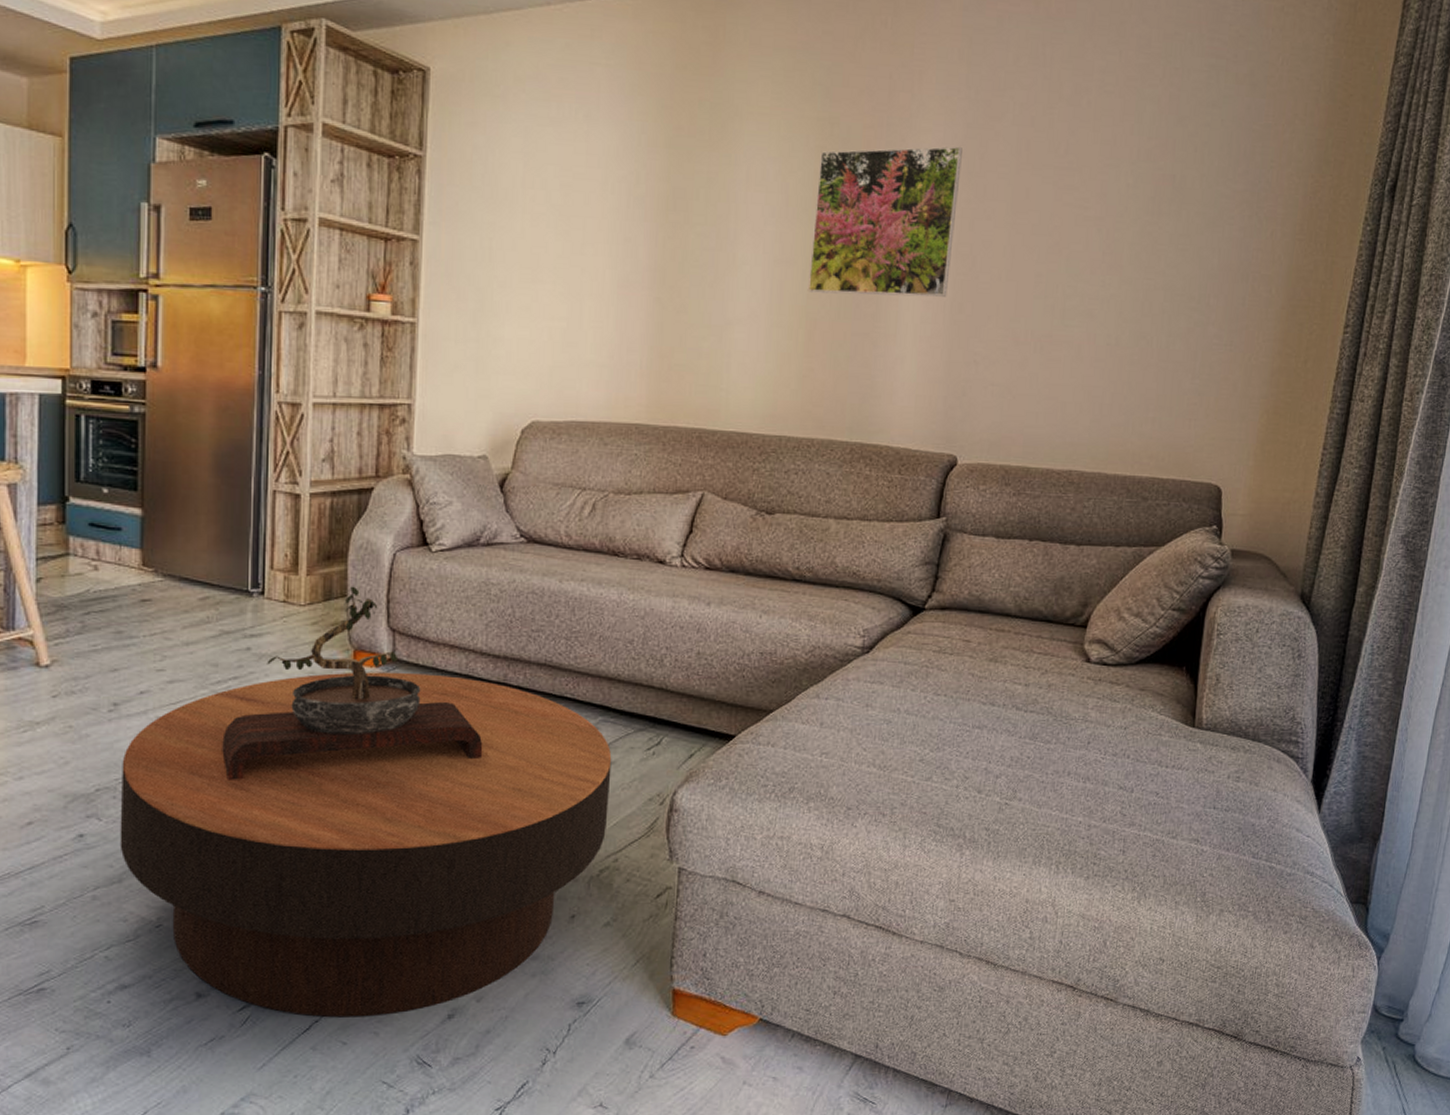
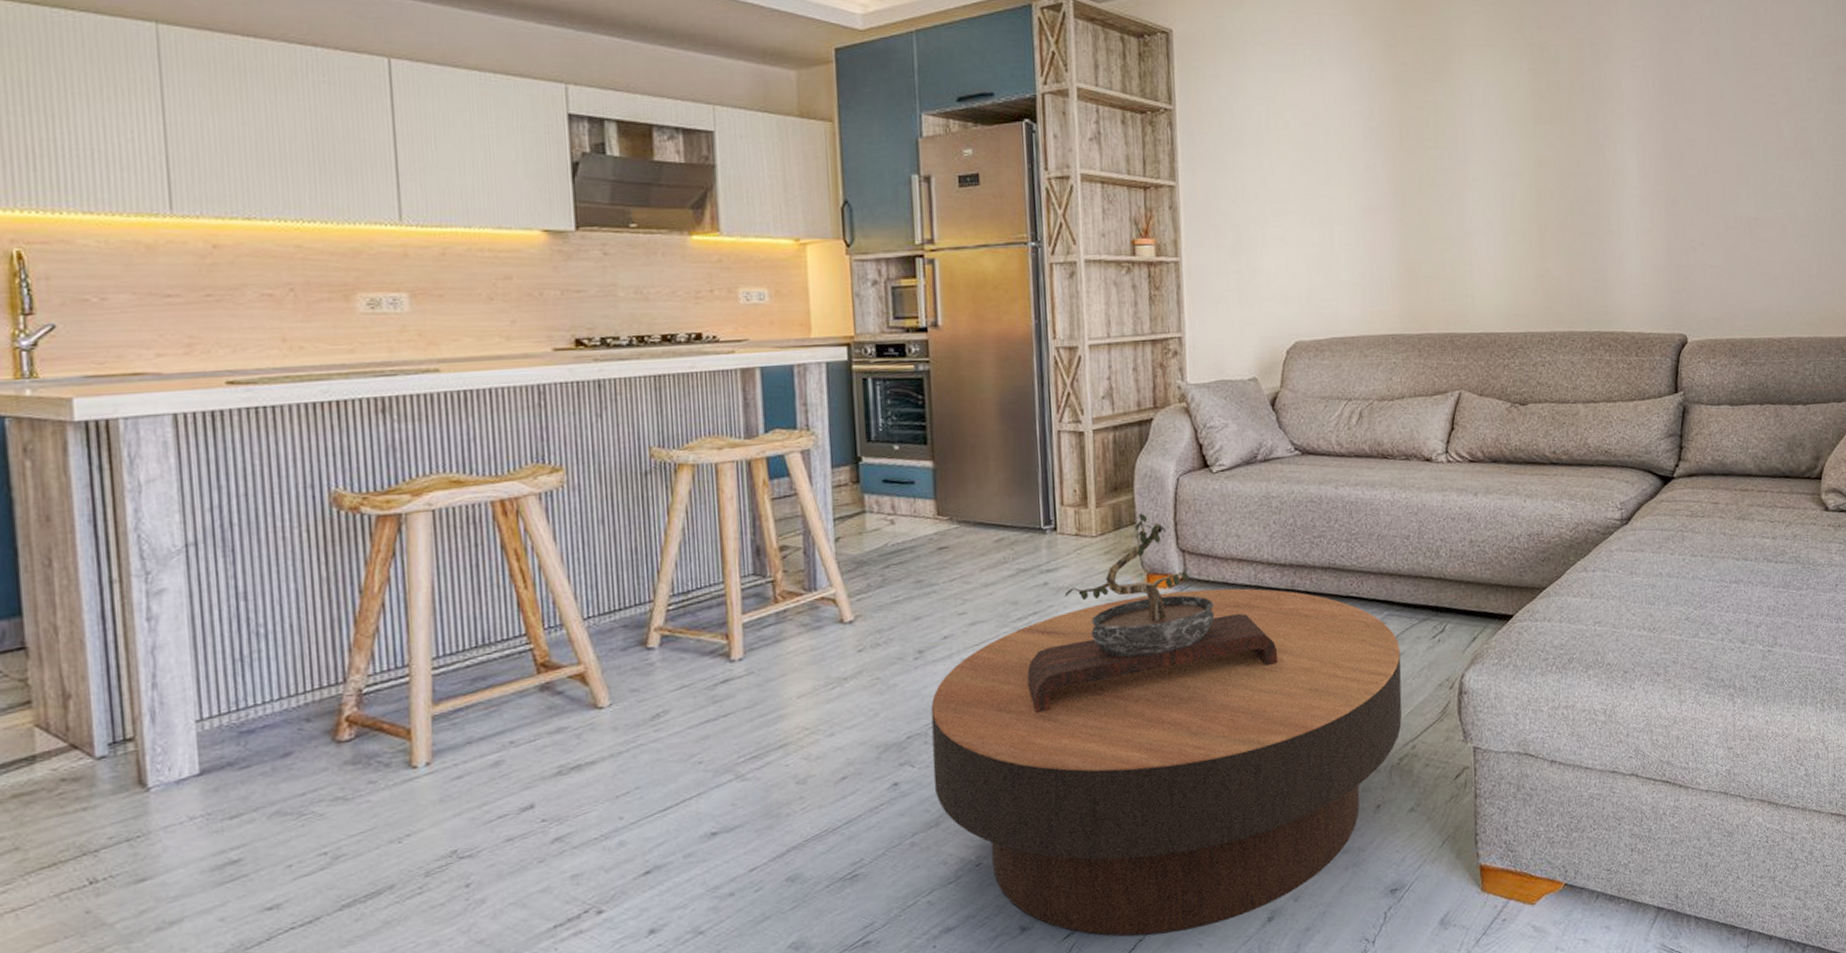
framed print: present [807,146,962,297] -> none [1534,58,1661,200]

